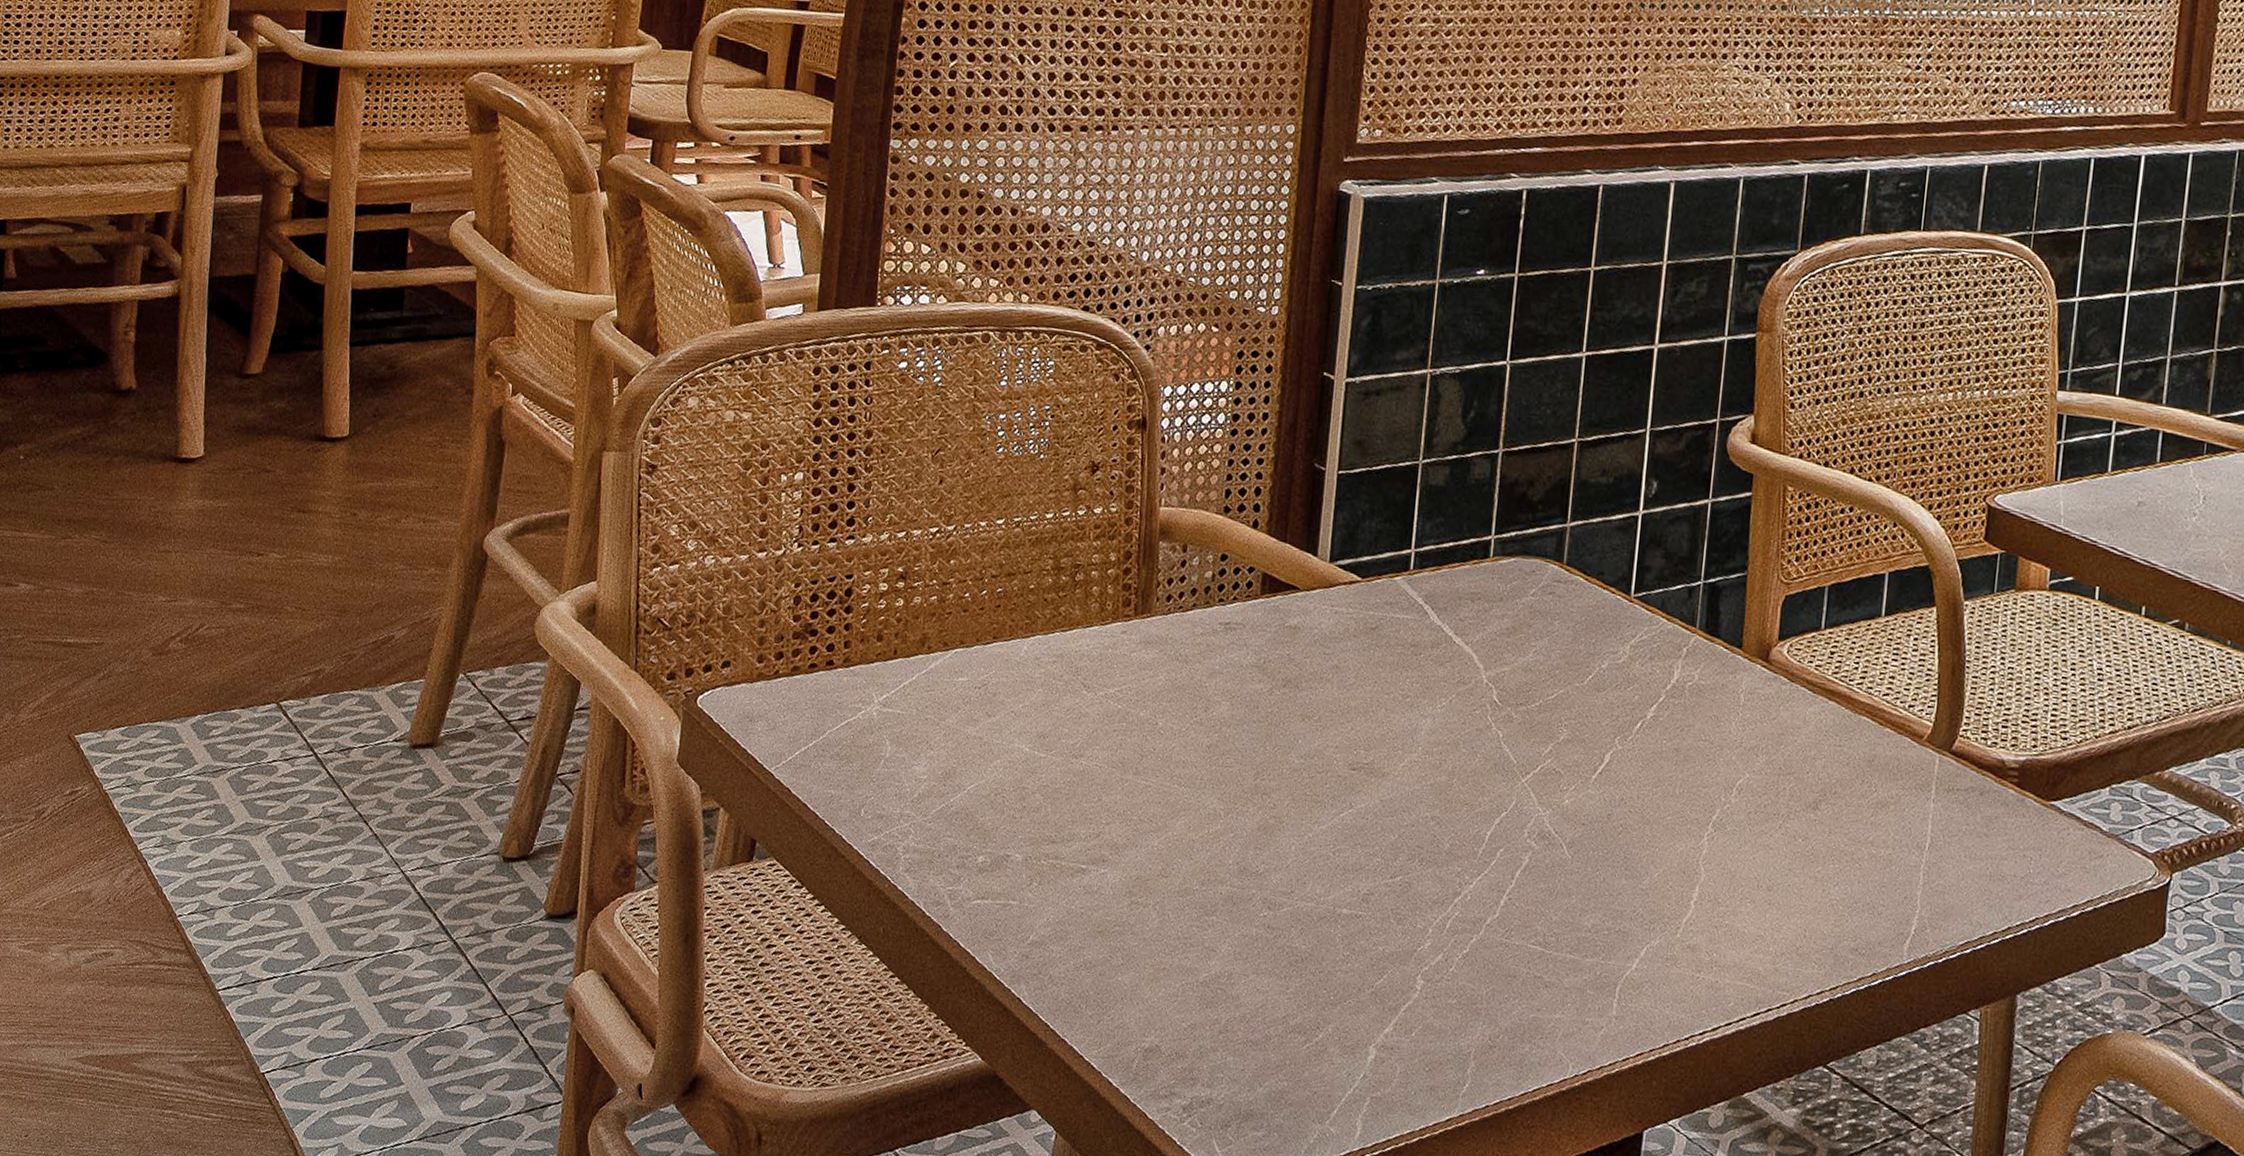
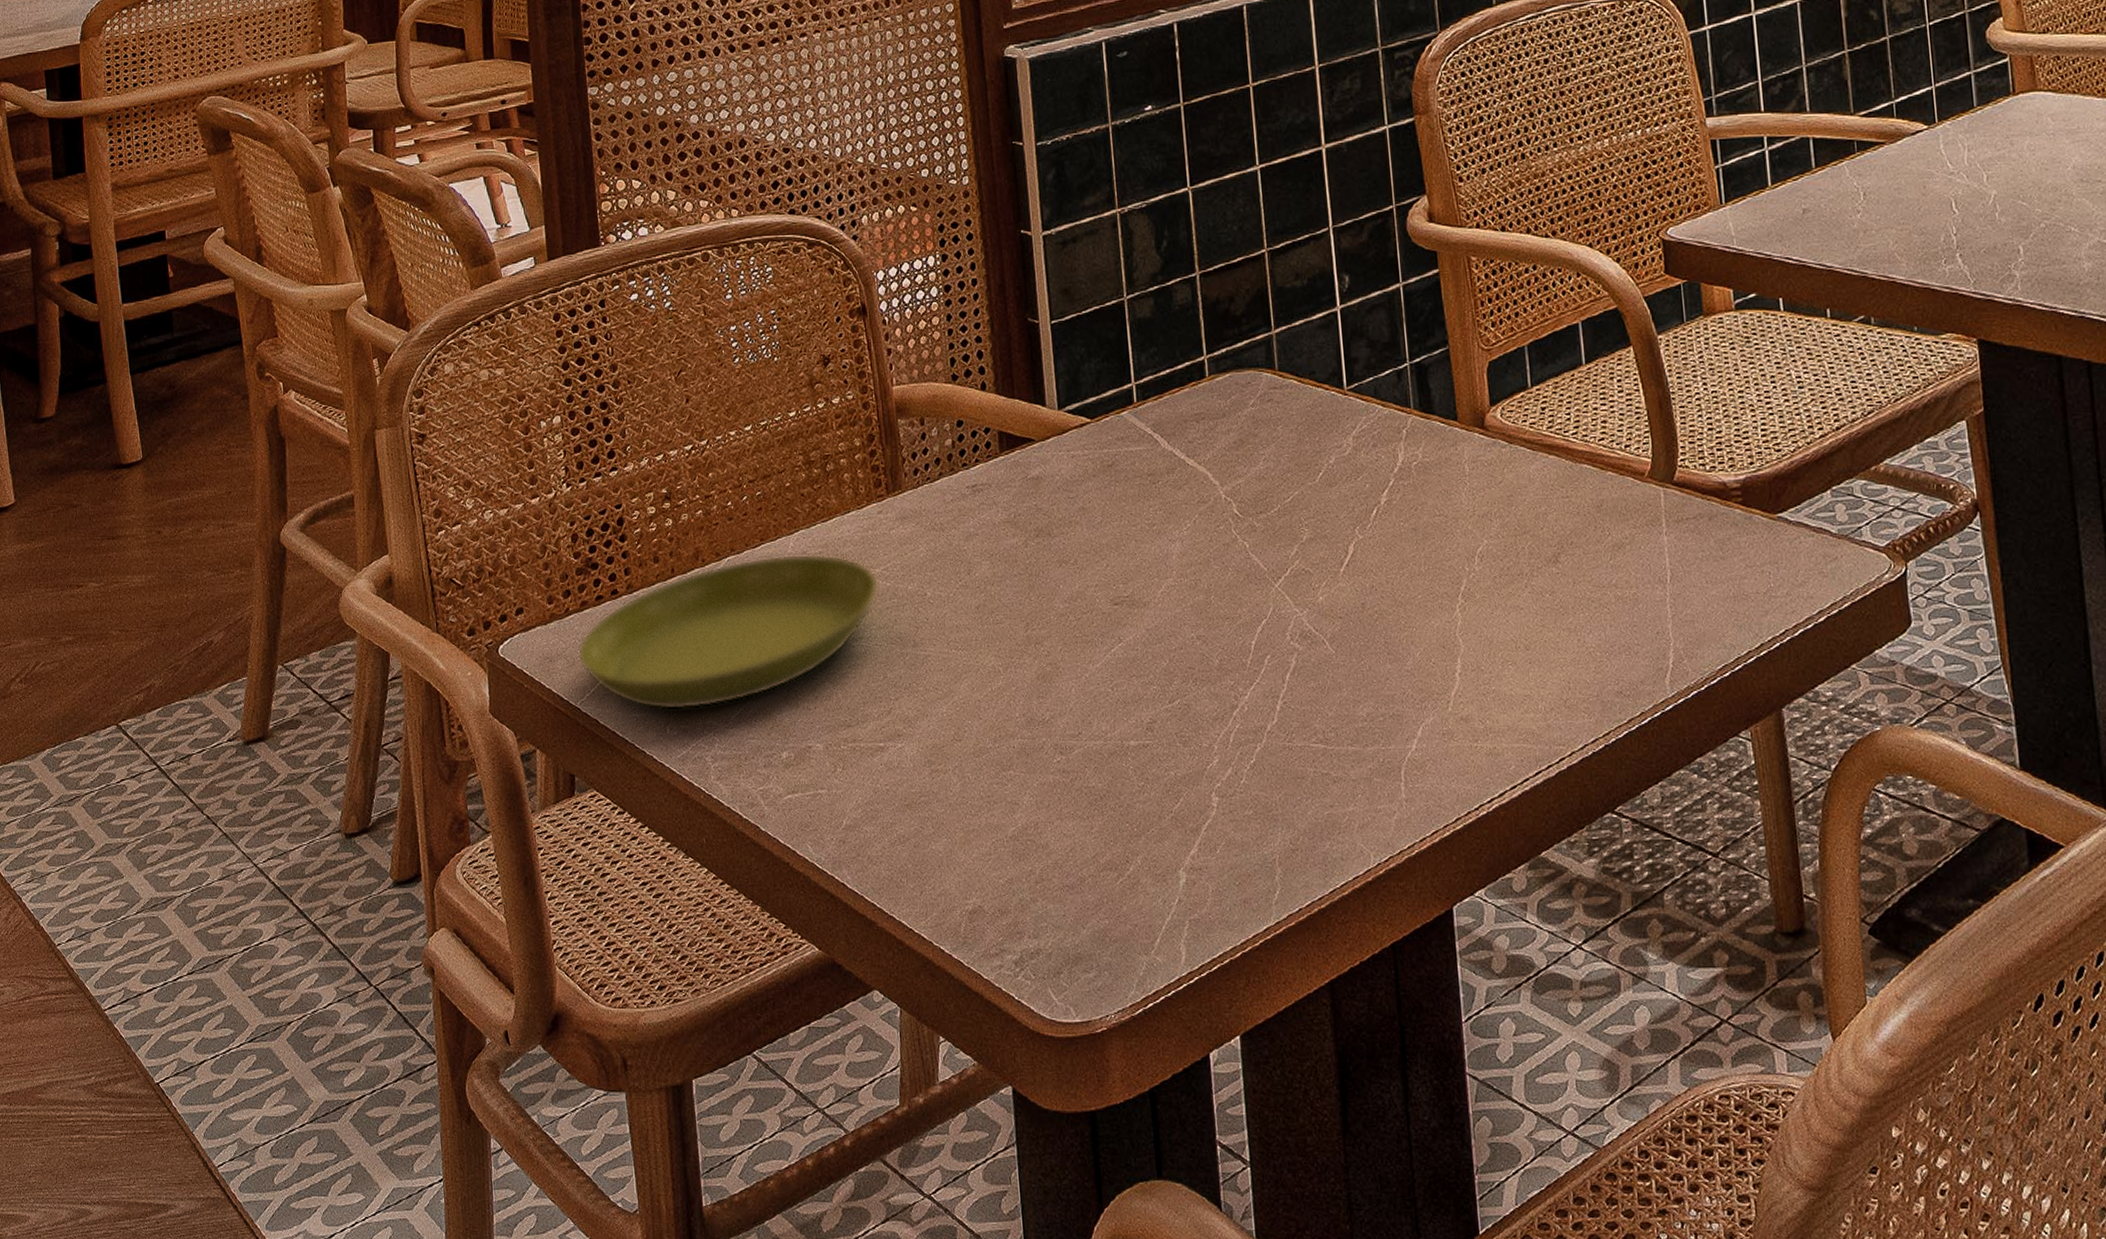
saucer: none [779,654,1110,798] -> present [577,553,879,710]

